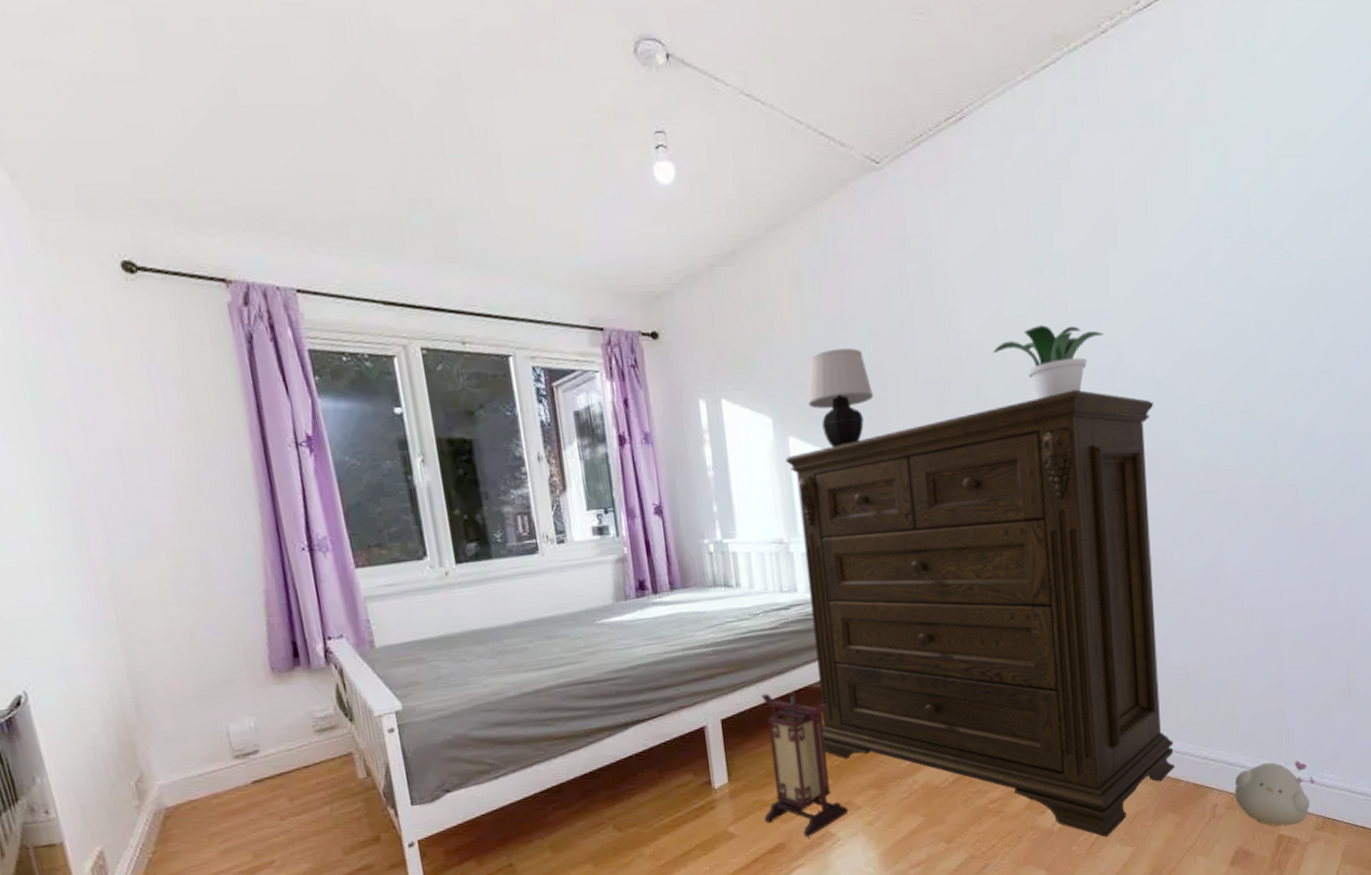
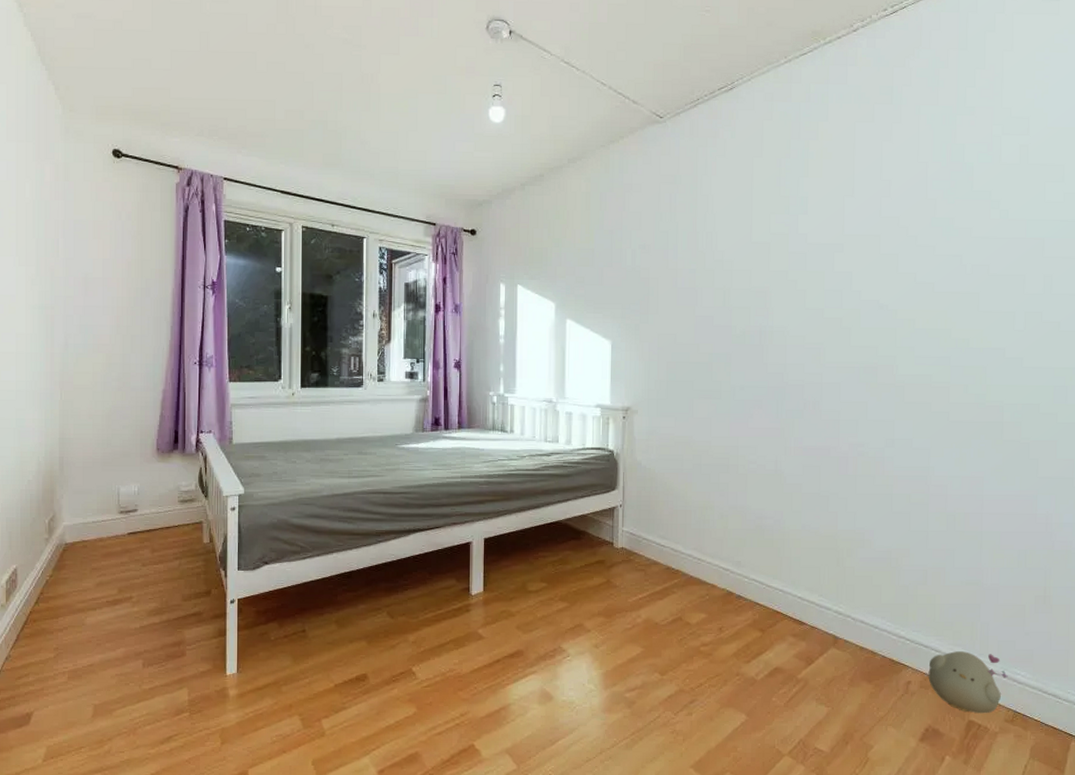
lantern: present [761,691,848,838] -> none [508,522,579,649]
dresser: present [785,389,1175,837] -> none [561,306,876,694]
table lamp: present [808,347,874,448] -> none [585,254,639,331]
potted plant: present [992,325,1104,400] -> none [740,252,837,311]

